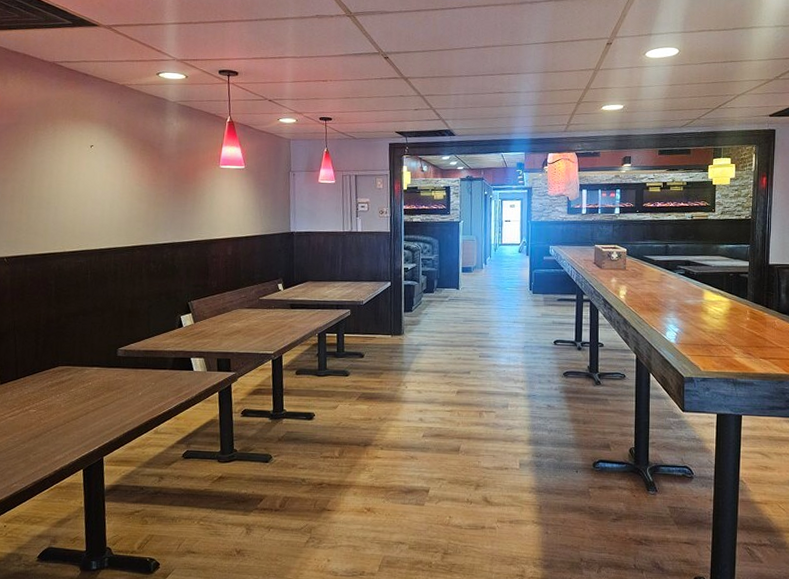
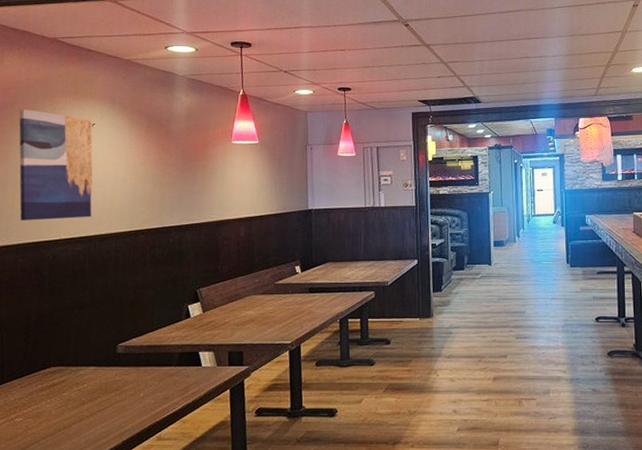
wall art: none [23,130,94,234] -> present [19,109,94,221]

